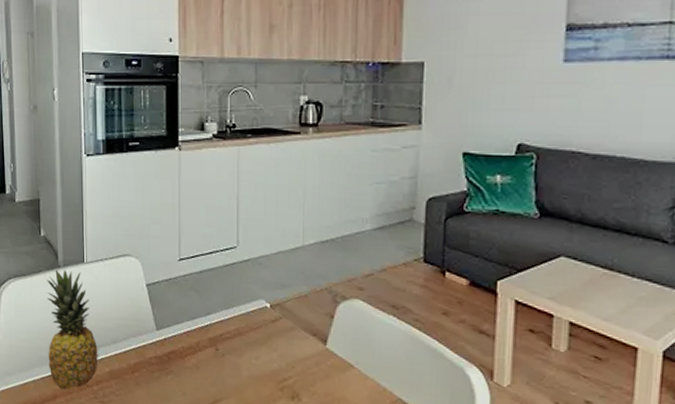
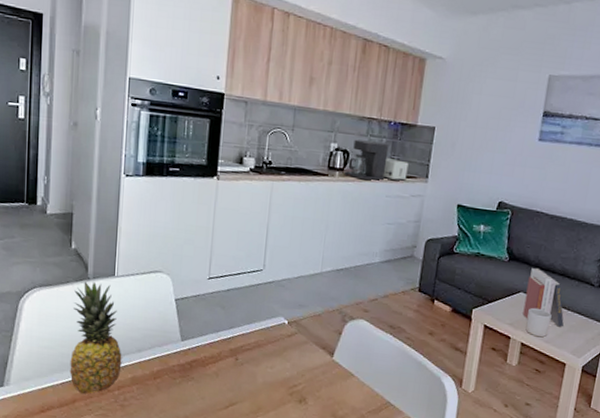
coffee maker: none [320,88,369,135] -> present [345,139,389,181]
toaster: none [365,106,395,132] -> present [382,158,409,182]
books: none [567,223,628,300] -> present [522,267,564,327]
mug: none [573,275,609,314] -> present [525,307,552,338]

